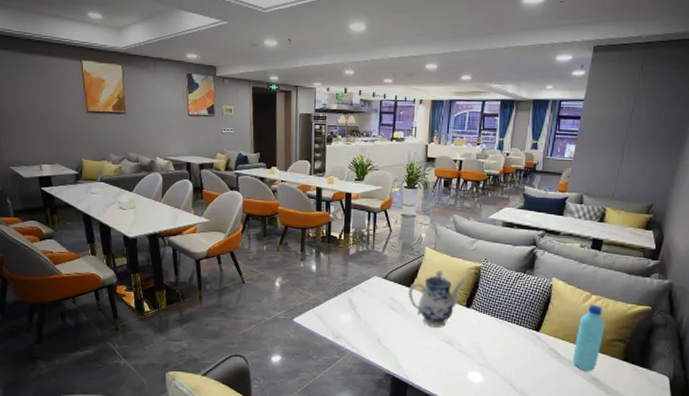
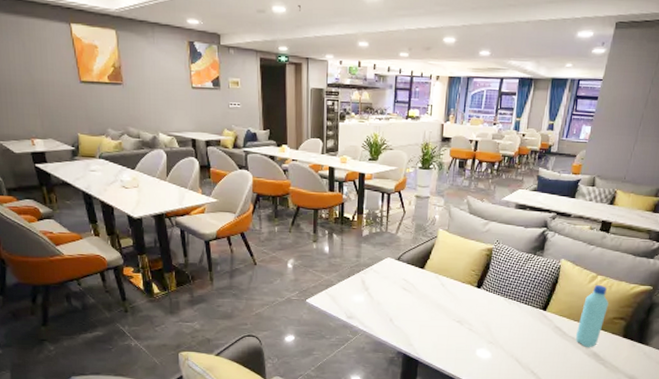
teapot: present [408,270,466,328] -> none [420,252,478,307]

